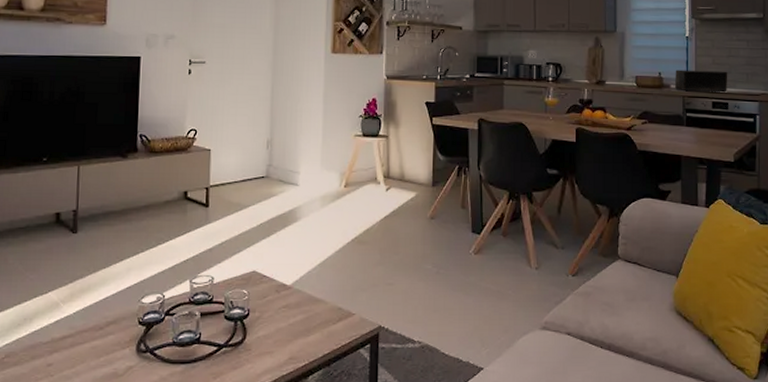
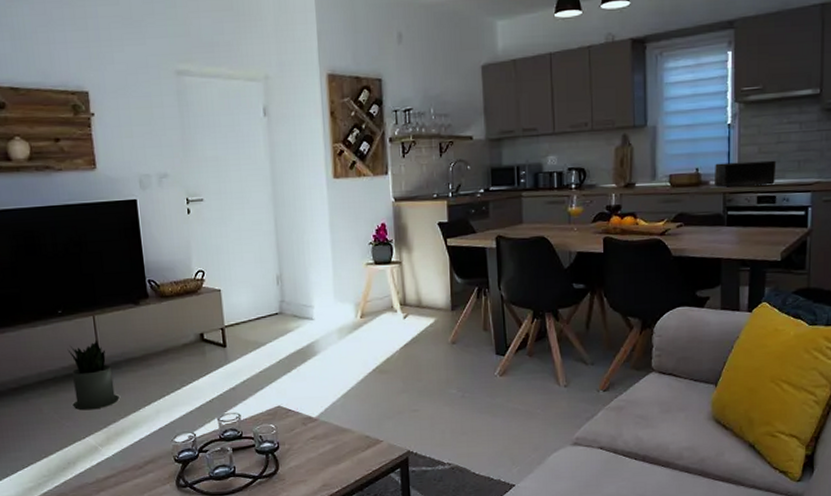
planter: none [40,190,91,263] -> present [67,340,120,411]

